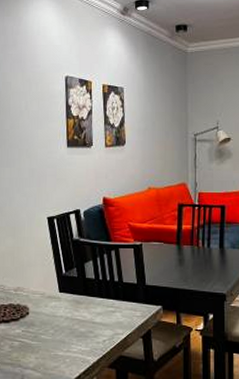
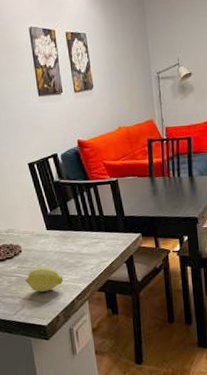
fruit: none [29,332,71,362] -> present [25,266,64,292]

